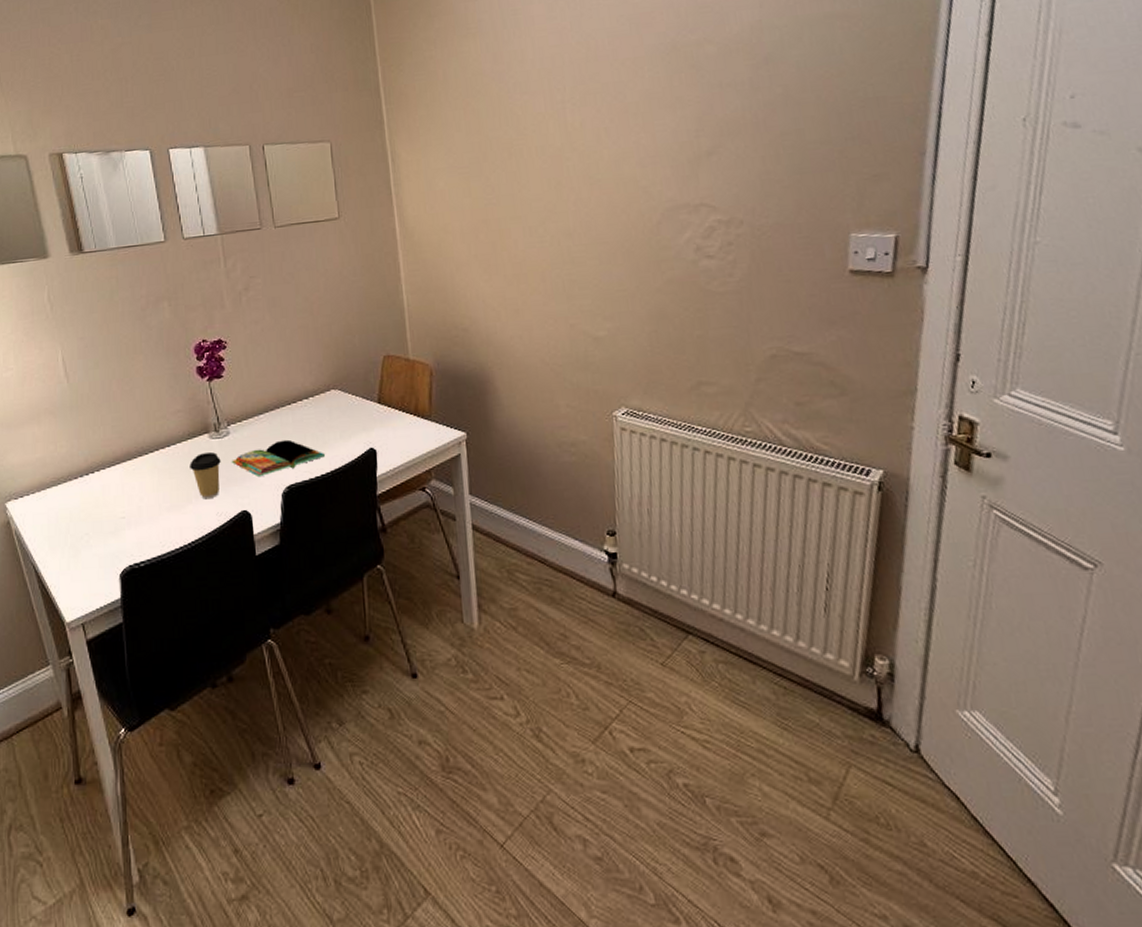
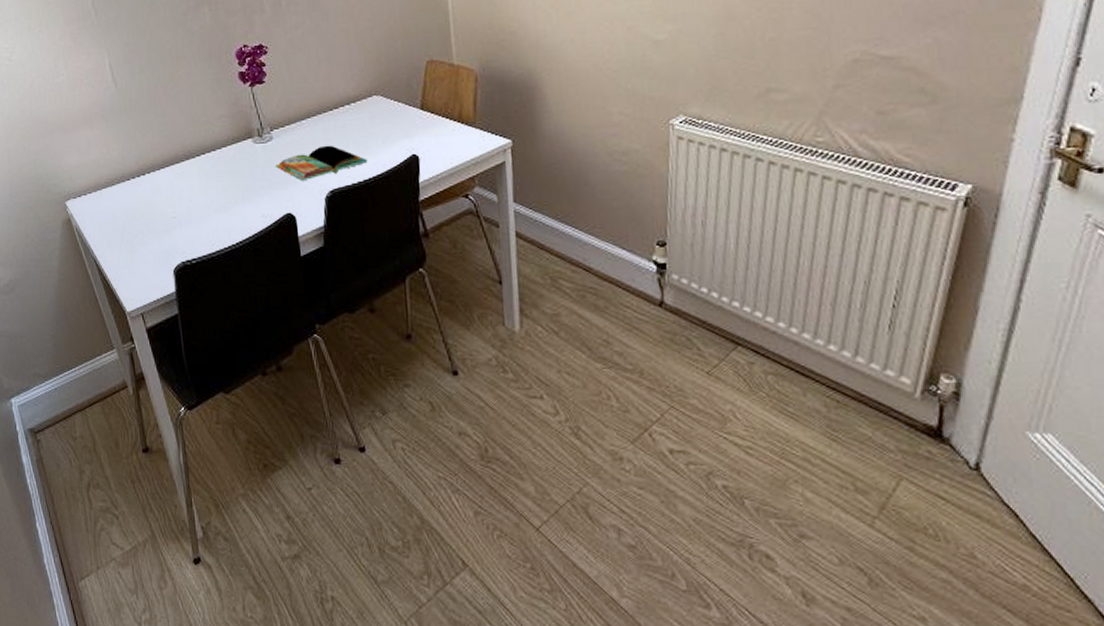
coffee cup: present [190,451,221,500] -> none [235,156,265,202]

